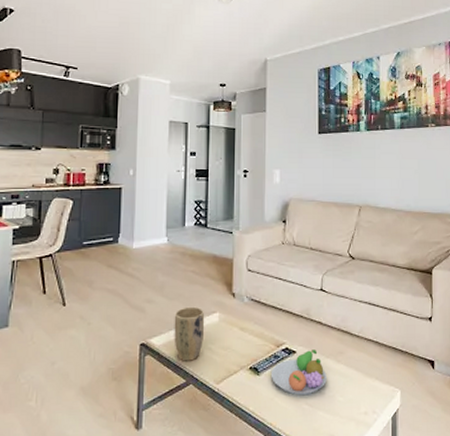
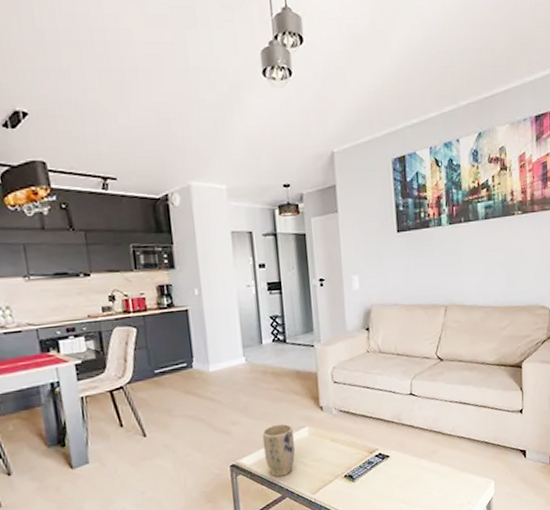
fruit bowl: present [270,350,327,396] -> none [366,452,422,496]

